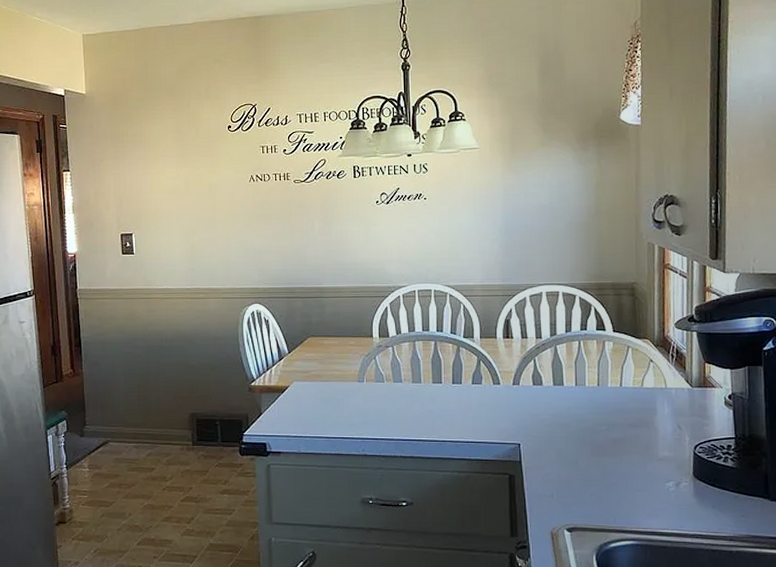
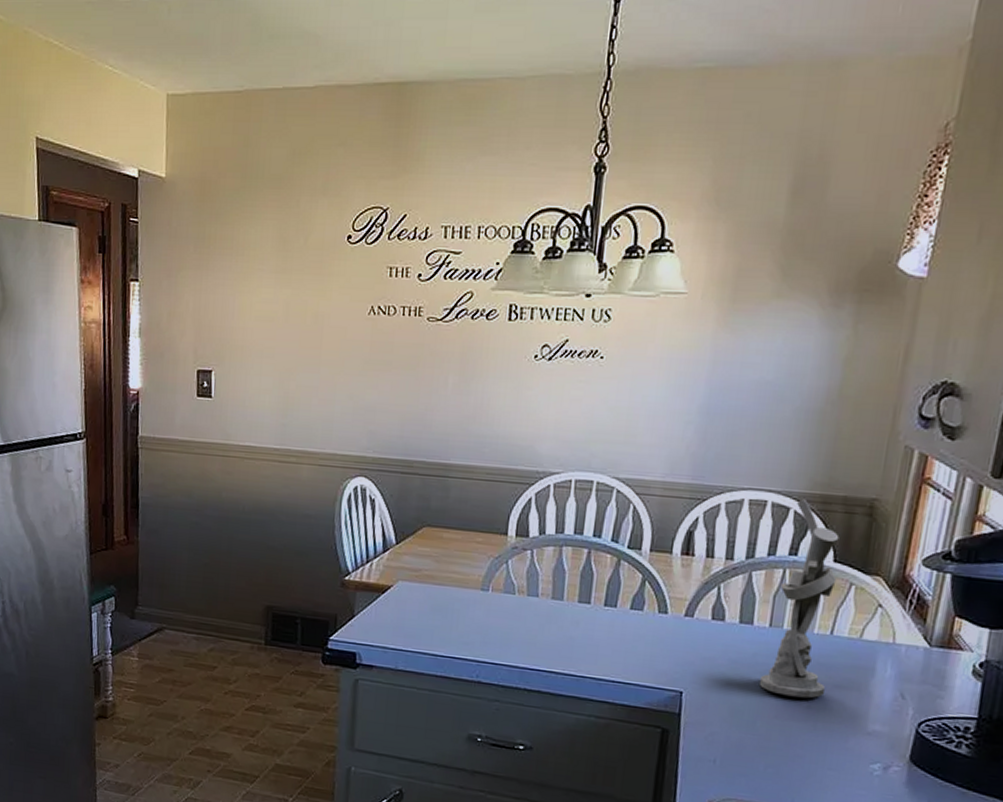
utensil holder: none [576,288,623,438] -> present [760,498,840,699]

